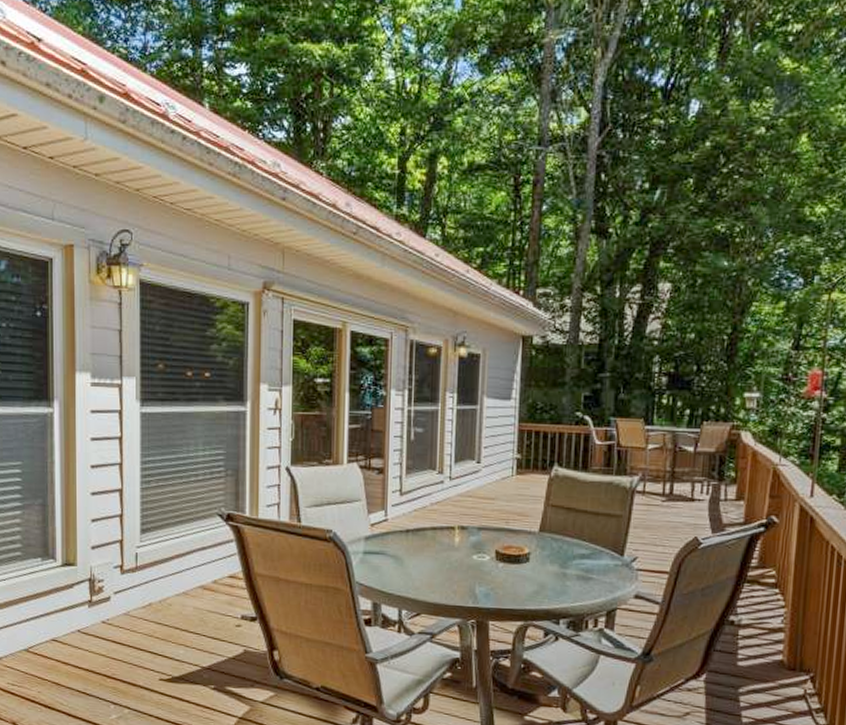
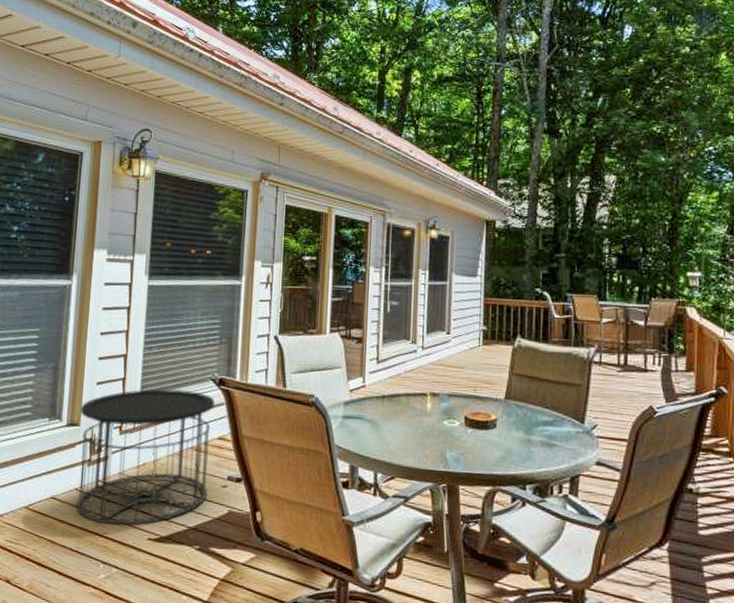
side table: none [76,525,223,667] -> present [76,389,215,526]

